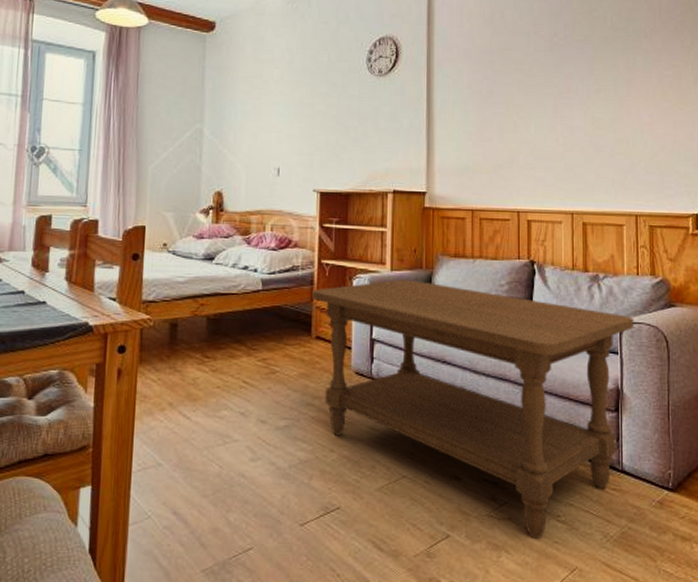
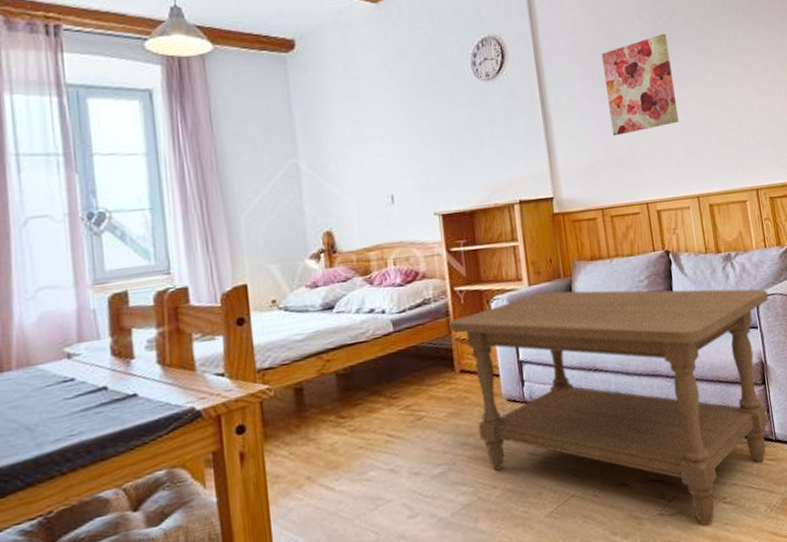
wall art: none [492,51,563,143] -> present [601,33,679,136]

